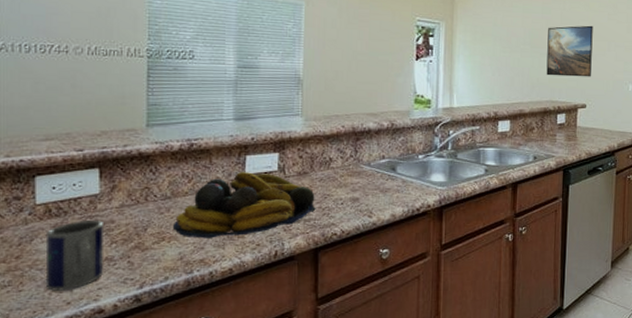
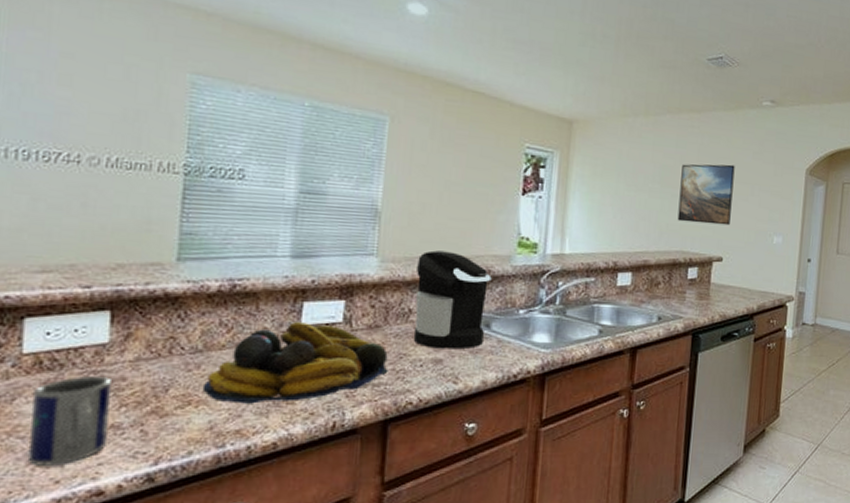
coffee maker: none [334,109,395,189] -> present [413,250,492,349]

